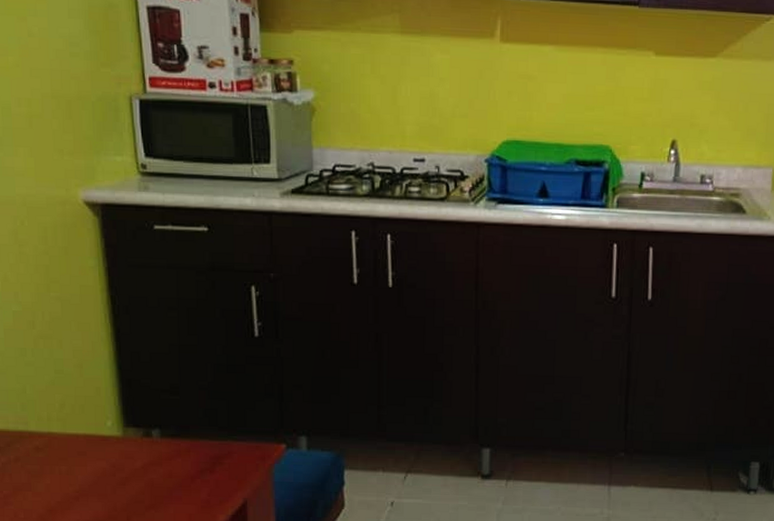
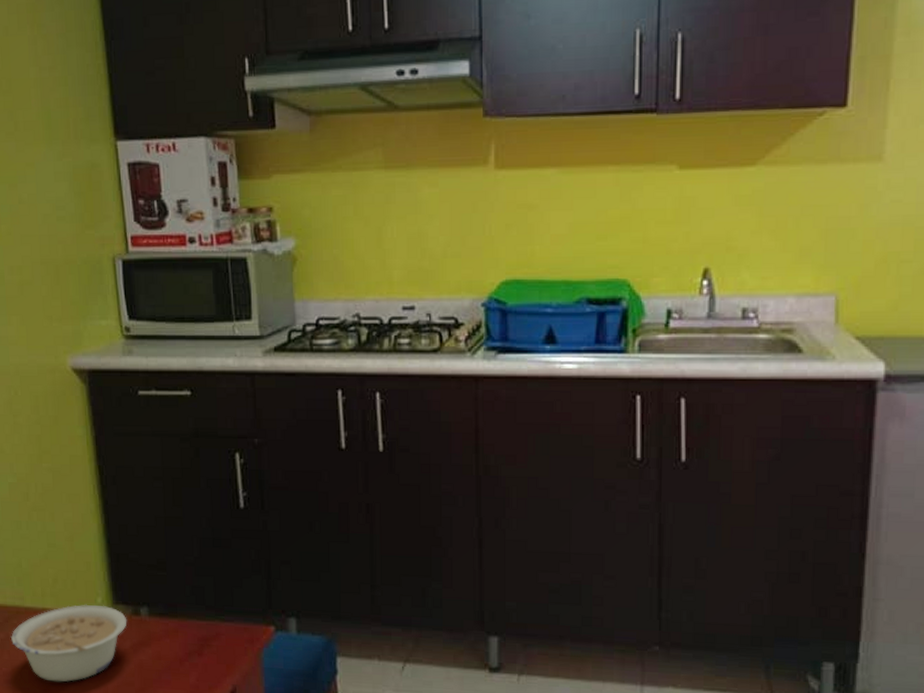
legume: none [12,427,138,502] -> present [10,604,127,682]

